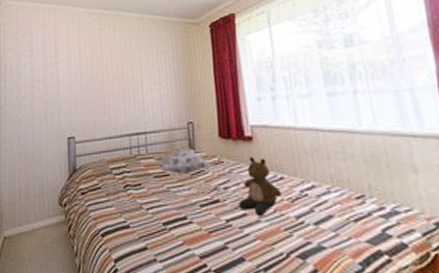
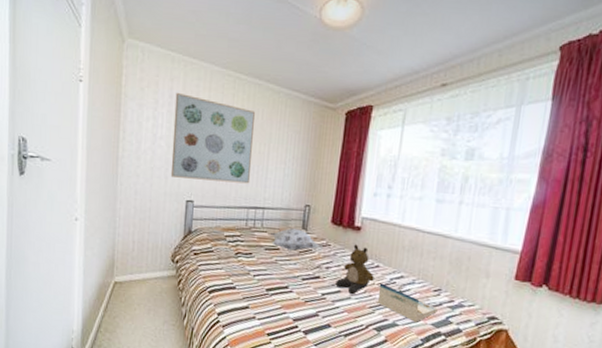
wall art: none [48,37,128,116] -> present [170,93,256,184]
book: none [289,197,369,241] -> present [377,283,438,322]

